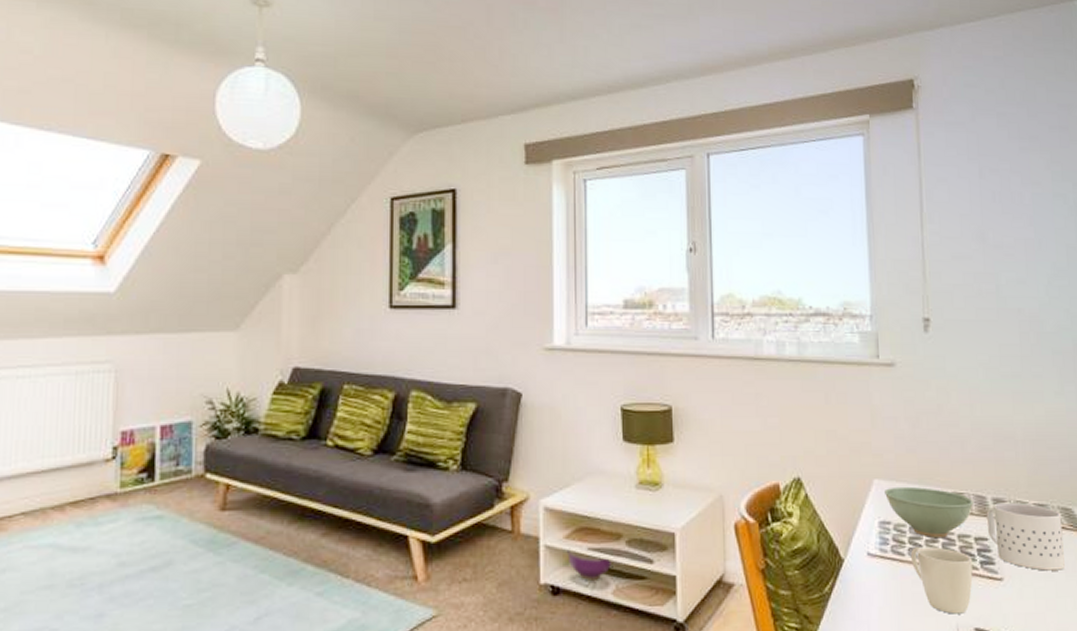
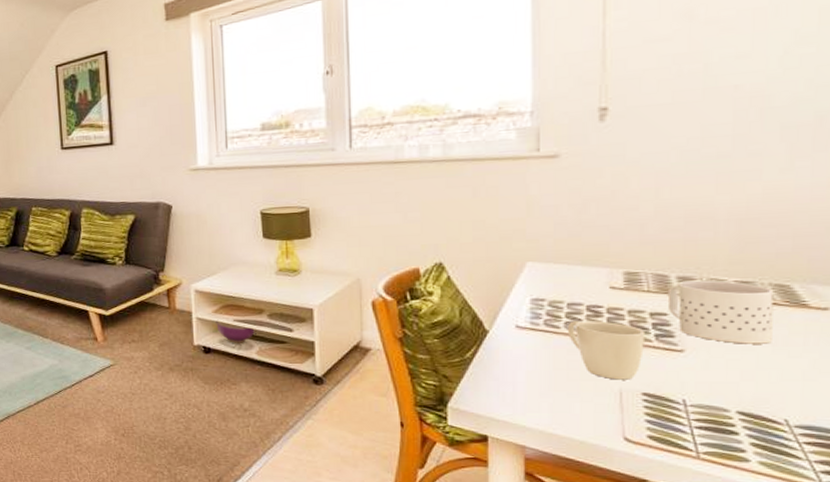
bowl: present [883,486,974,539] -> none [538,267,653,314]

